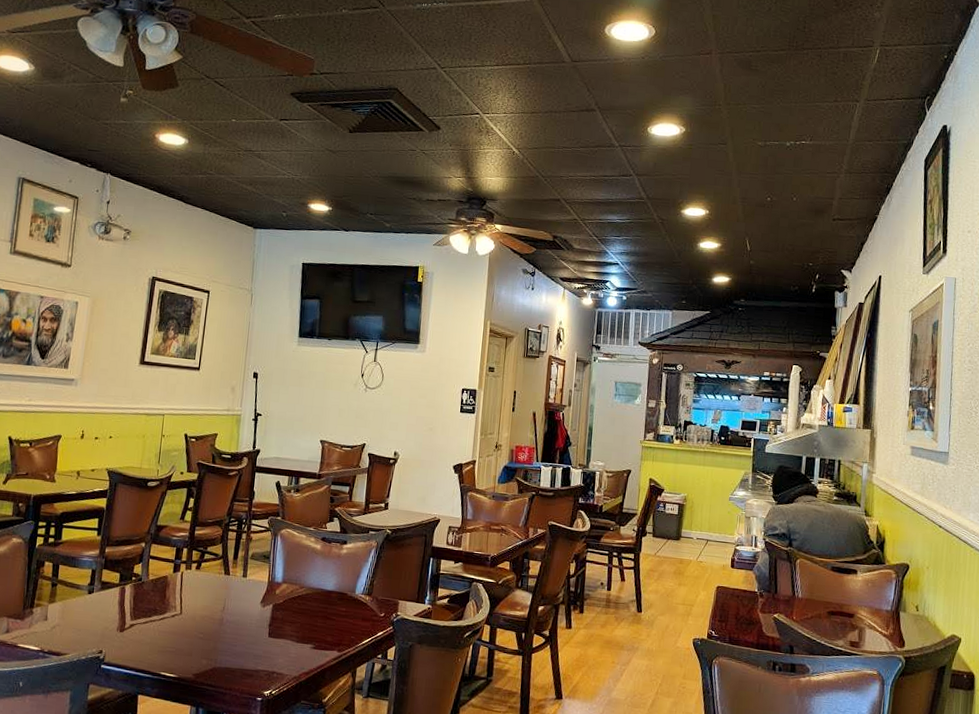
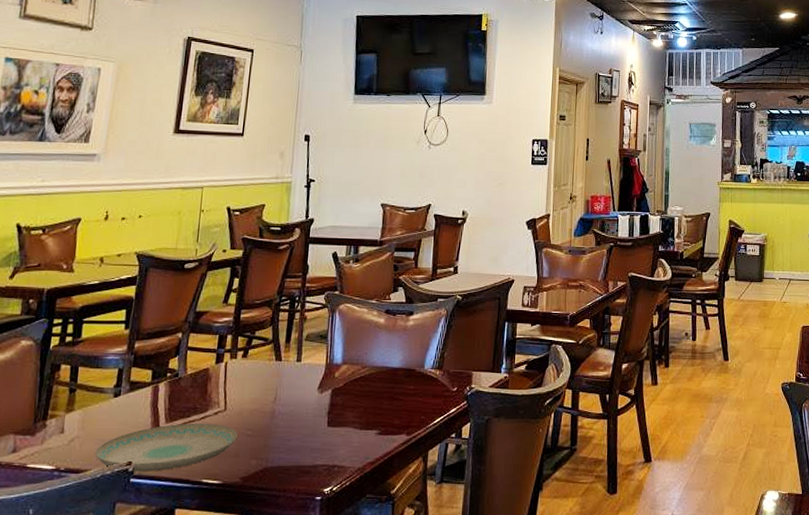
plate: none [72,622,191,661] -> present [95,423,237,472]

